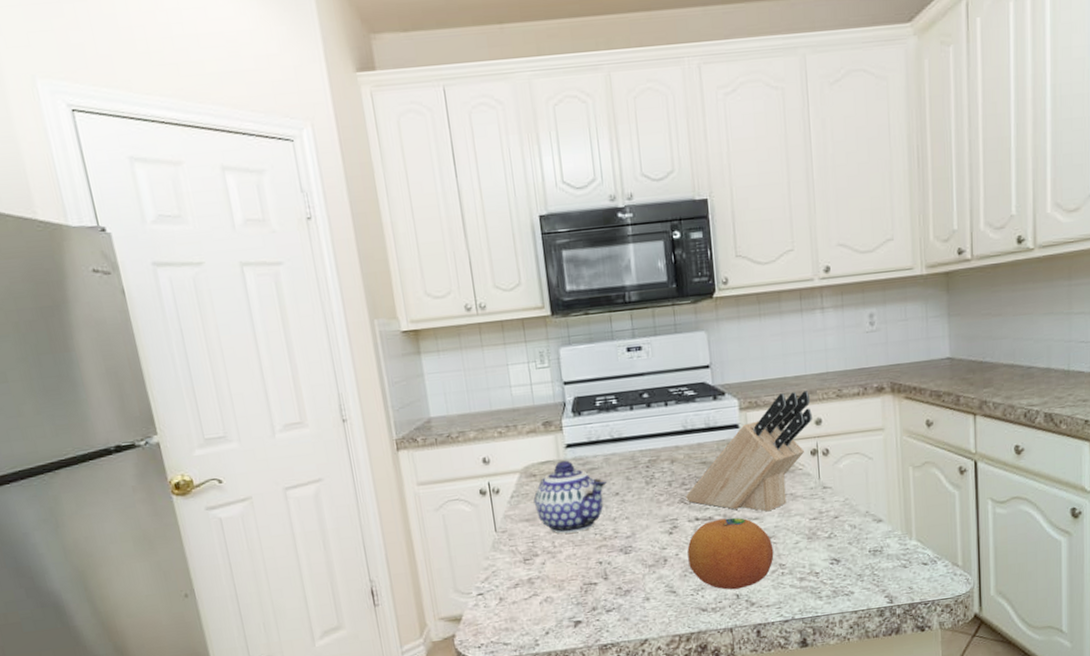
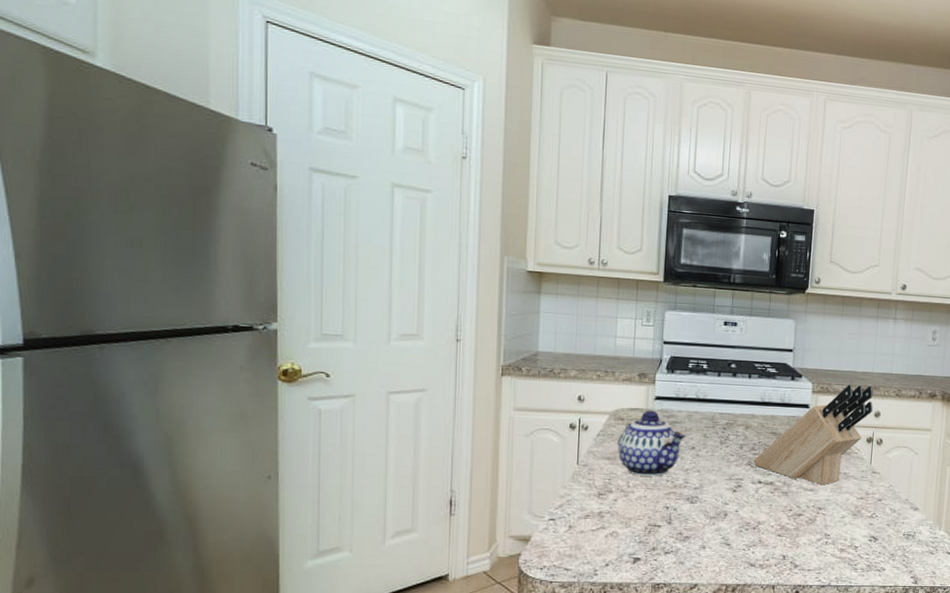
fruit: present [687,517,774,590] -> none [746,485,822,551]

